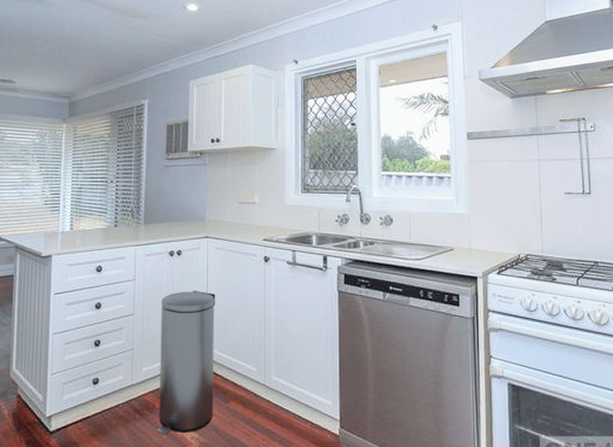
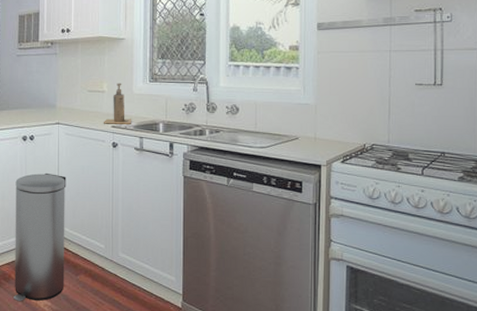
soap dispenser: none [255,194,284,237] -> present [104,83,132,124]

